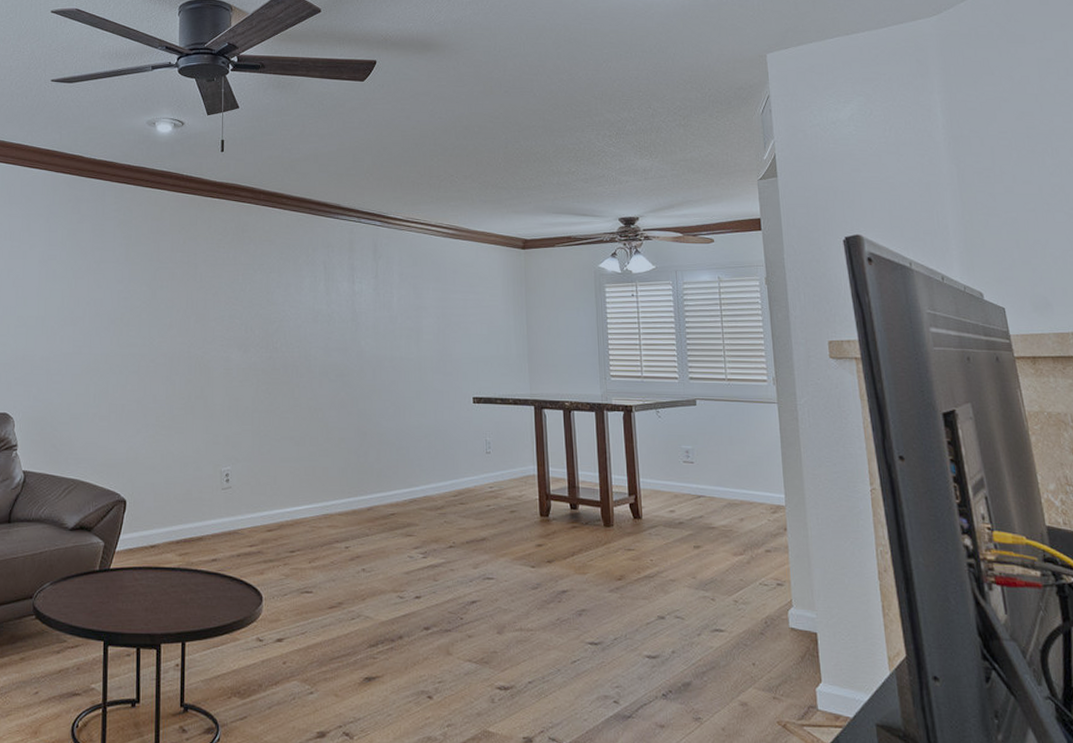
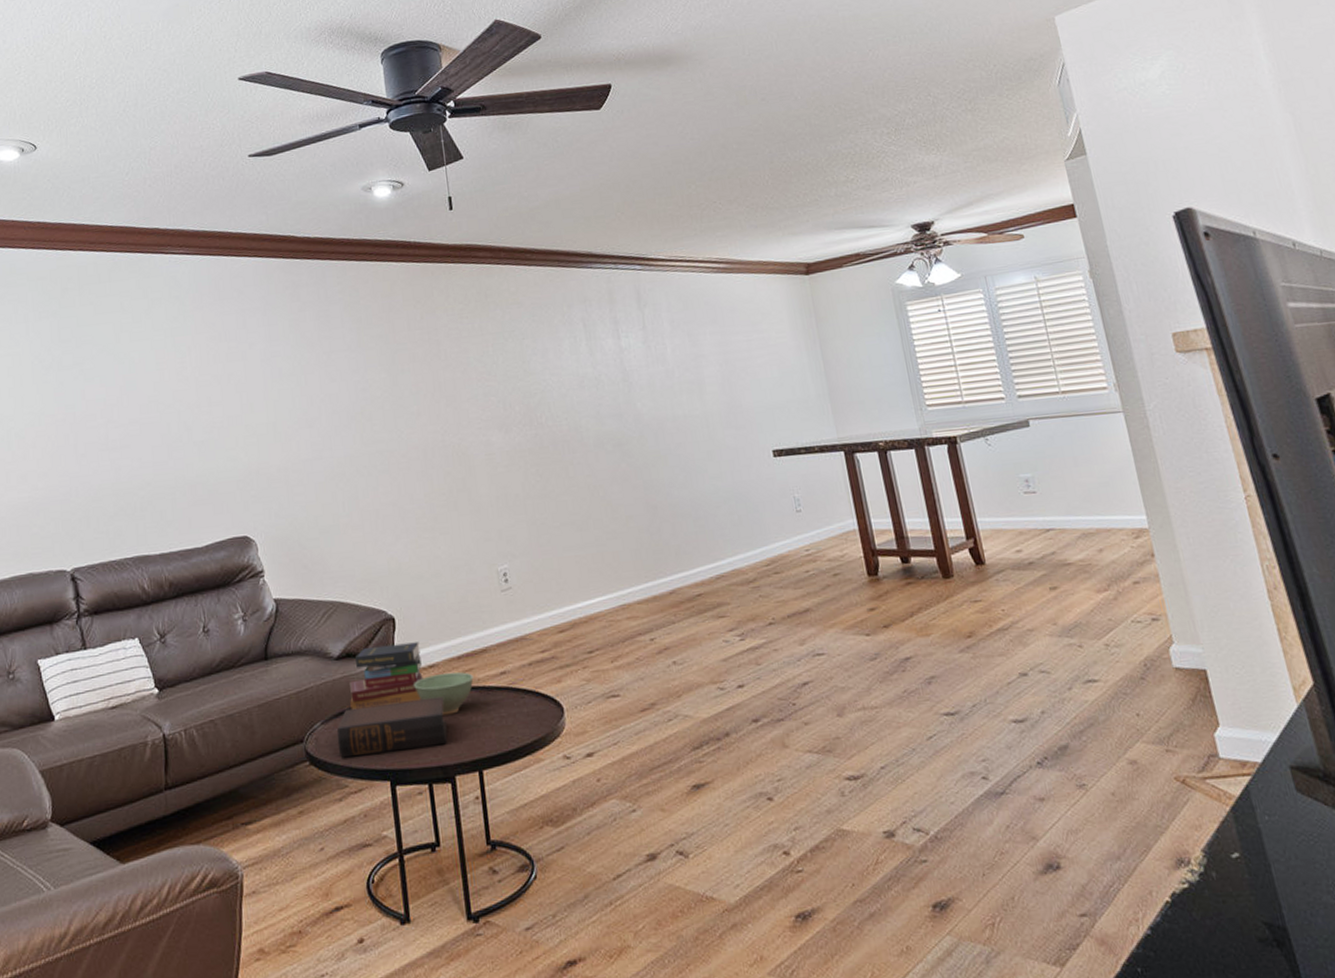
book: none [62,573,160,617] -> present [336,696,448,758]
books: none [78,523,146,576] -> present [350,642,423,710]
bowl: none [134,553,188,590] -> present [413,672,474,715]

